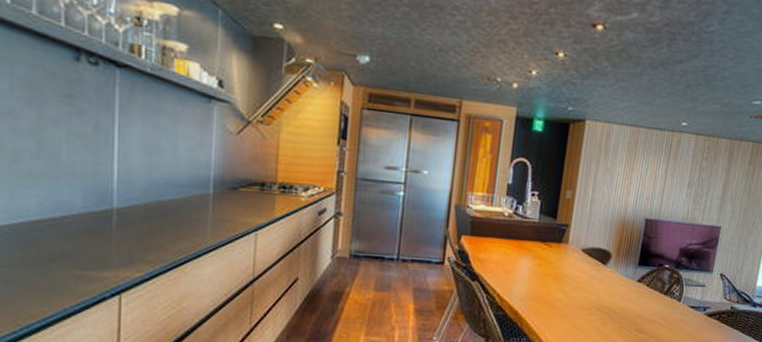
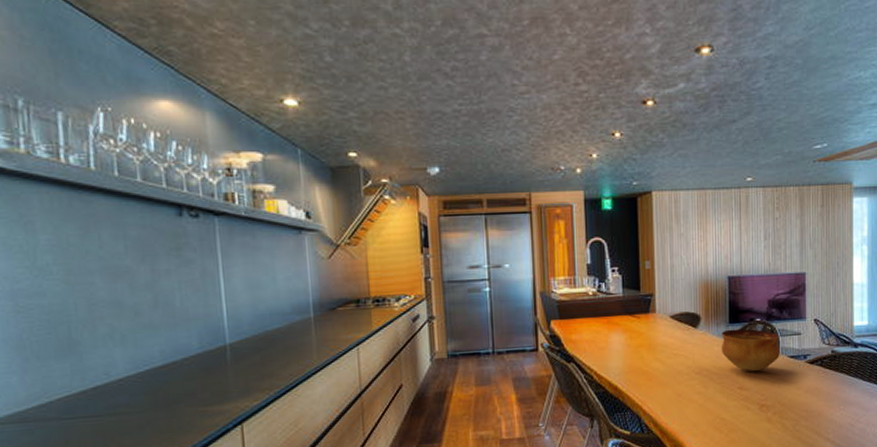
bowl: none [625,271,685,316] -> present [721,328,780,371]

